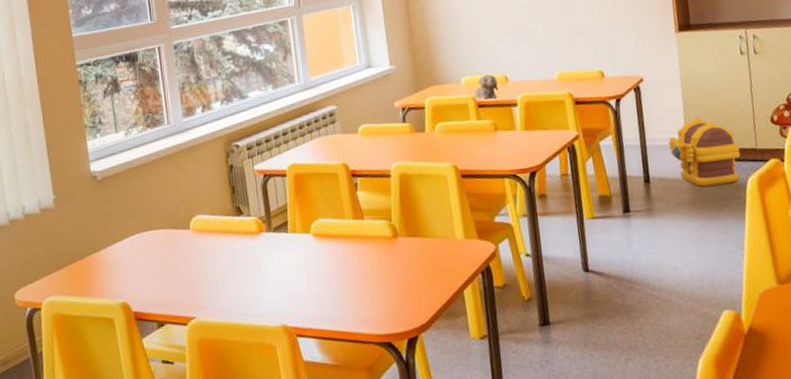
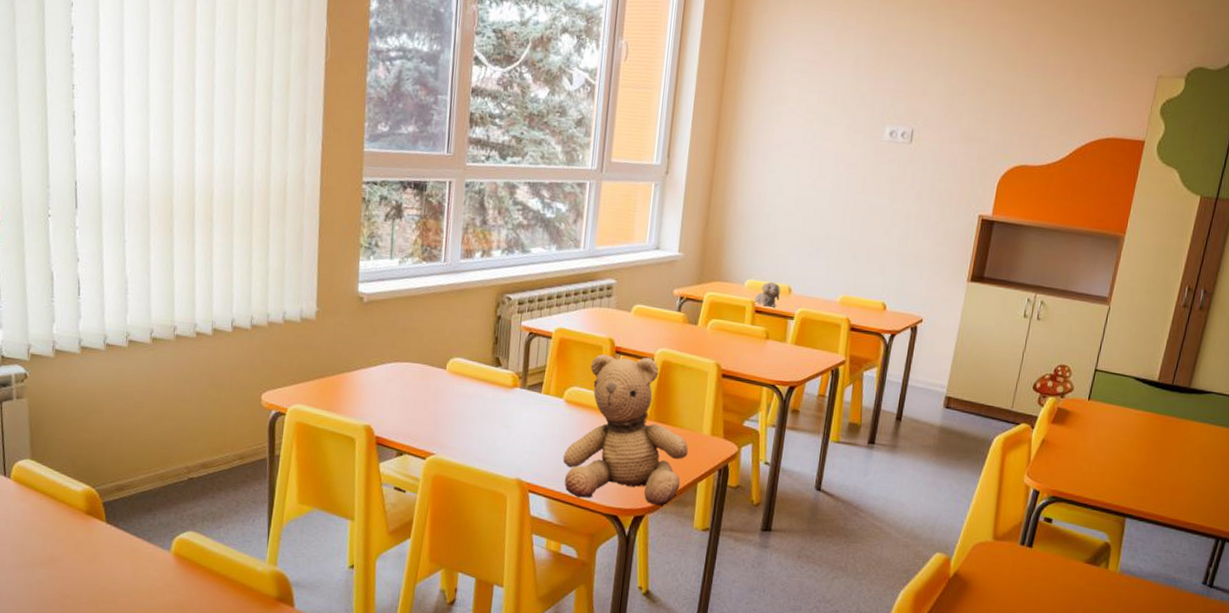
teddy bear: none [323,173,447,331] -> present [563,354,689,506]
toy chest: present [669,117,740,187] -> none [928,369,997,439]

